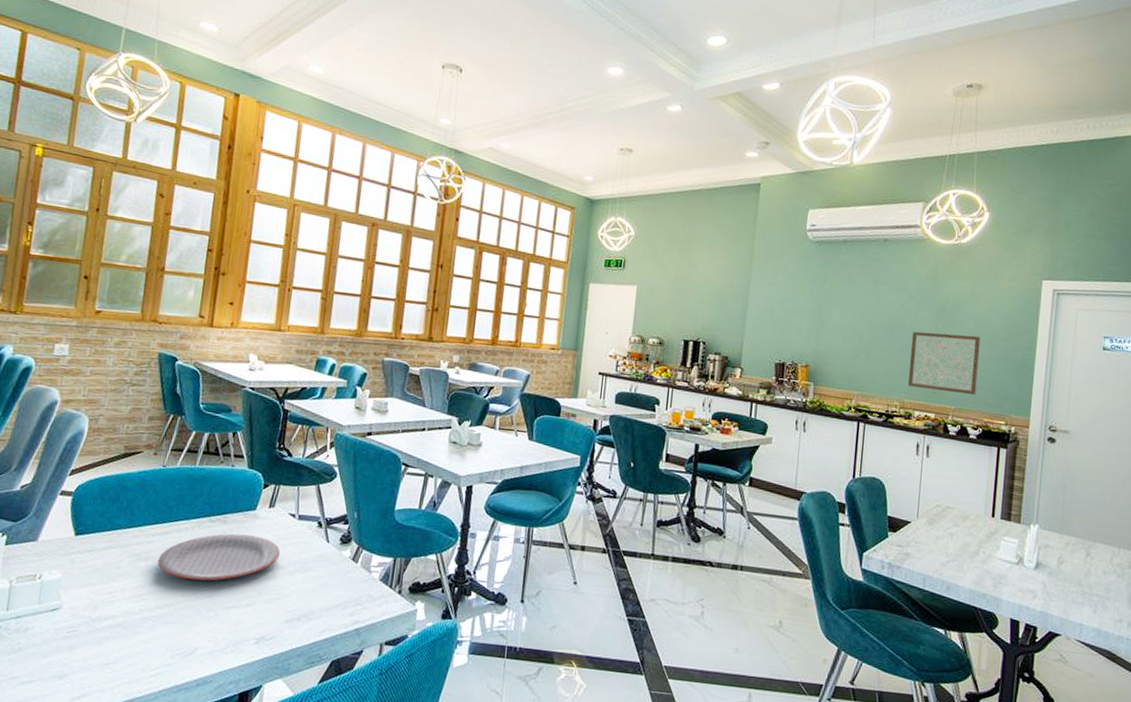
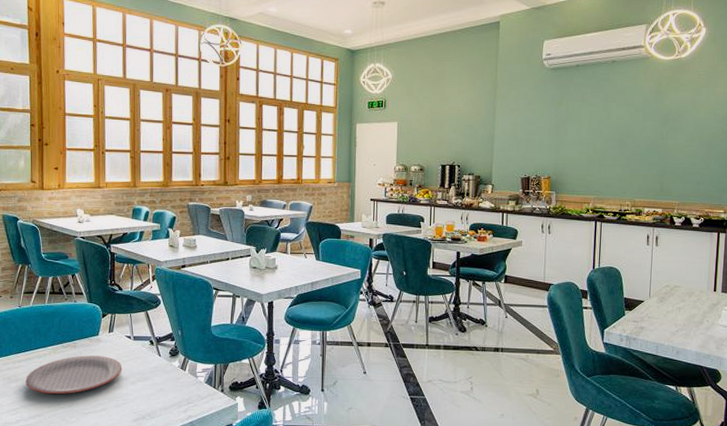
wall art: present [907,331,981,396] -> none [637,138,701,190]

